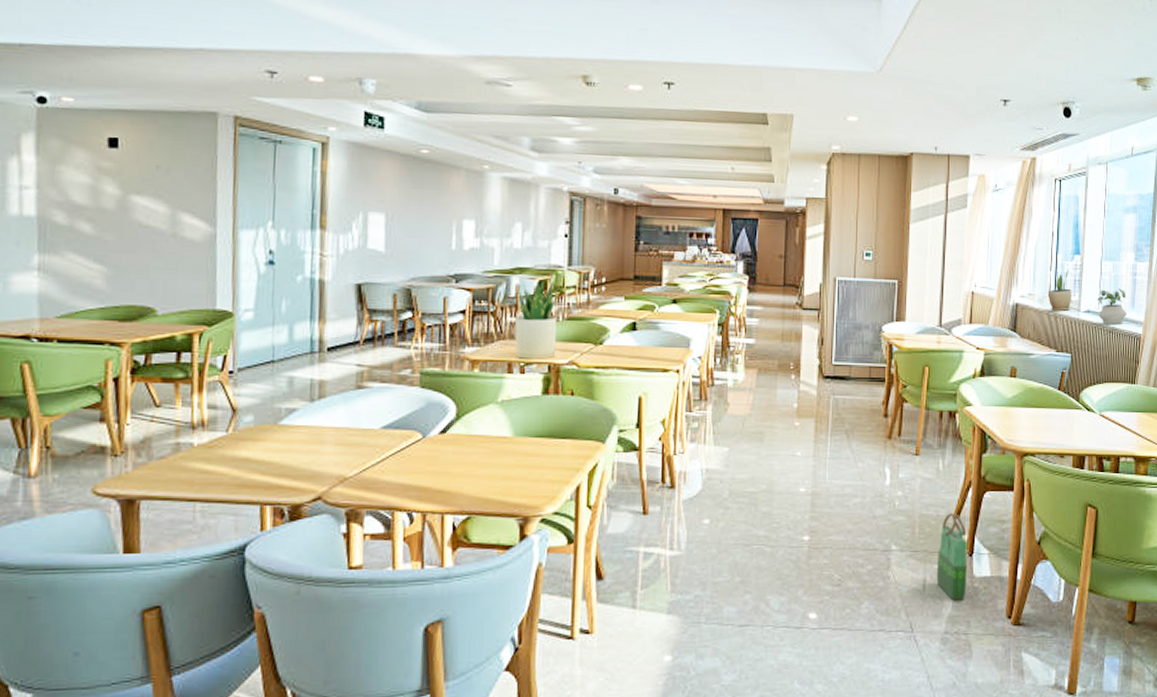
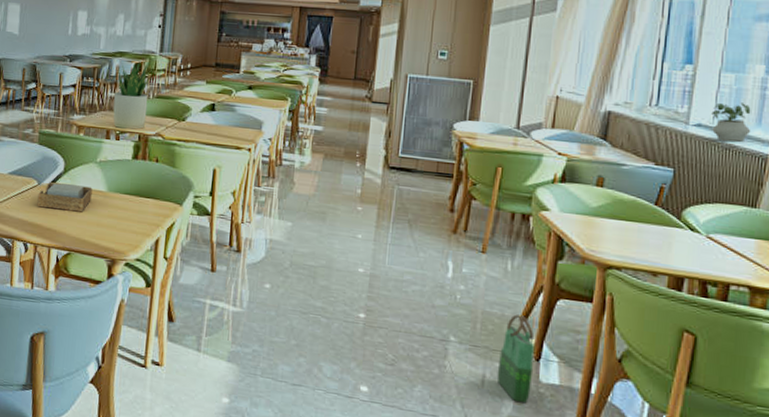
napkin holder: none [423,432,494,466] -> present [37,182,92,213]
potted plant: present [1047,268,1072,312] -> none [648,78,680,123]

